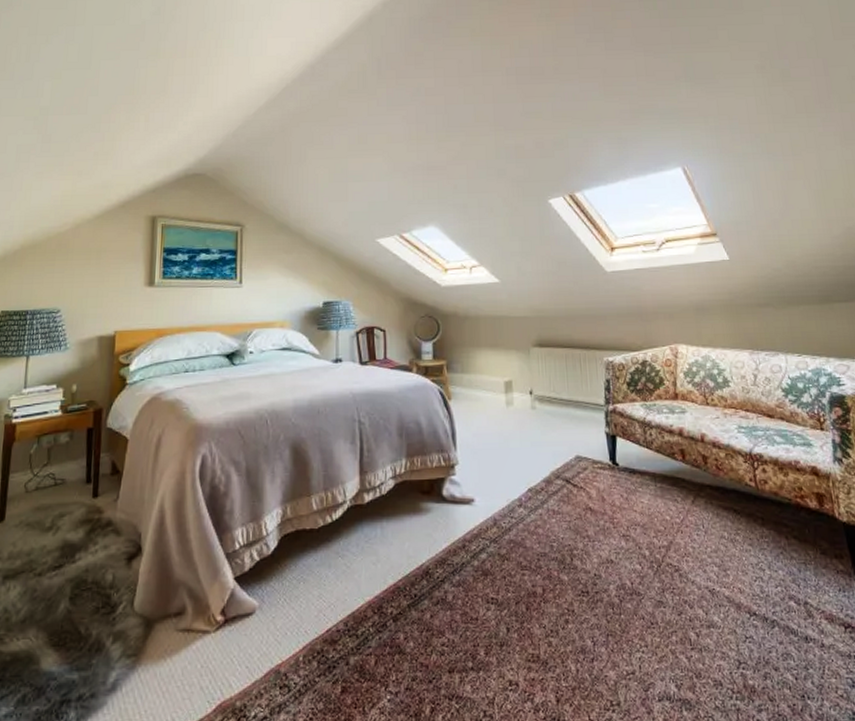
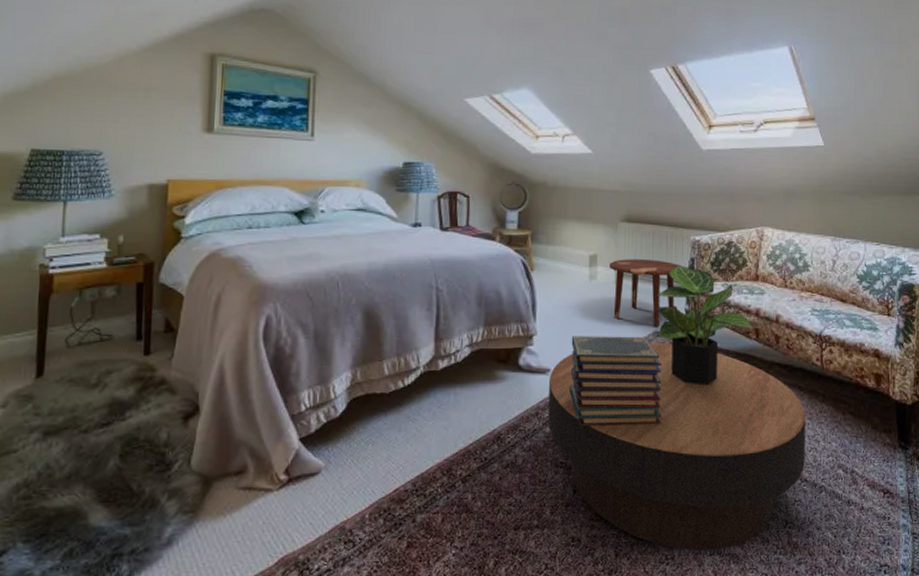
coffee table: none [474,467,752,695] -> present [548,342,806,550]
book stack: none [493,462,593,559] -> present [569,336,662,427]
side table: none [525,383,594,452] -> present [609,259,677,327]
potted plant: none [574,386,681,512] -> present [656,264,756,386]

